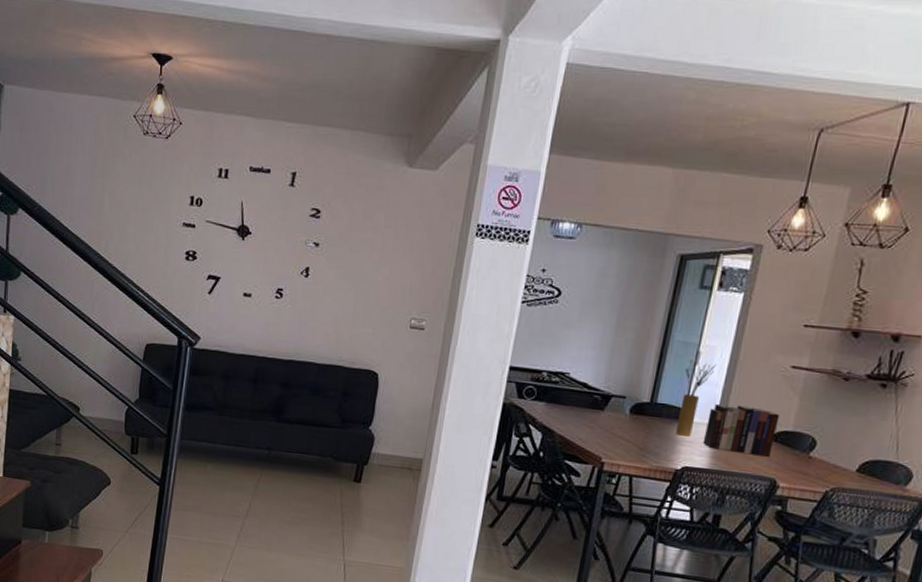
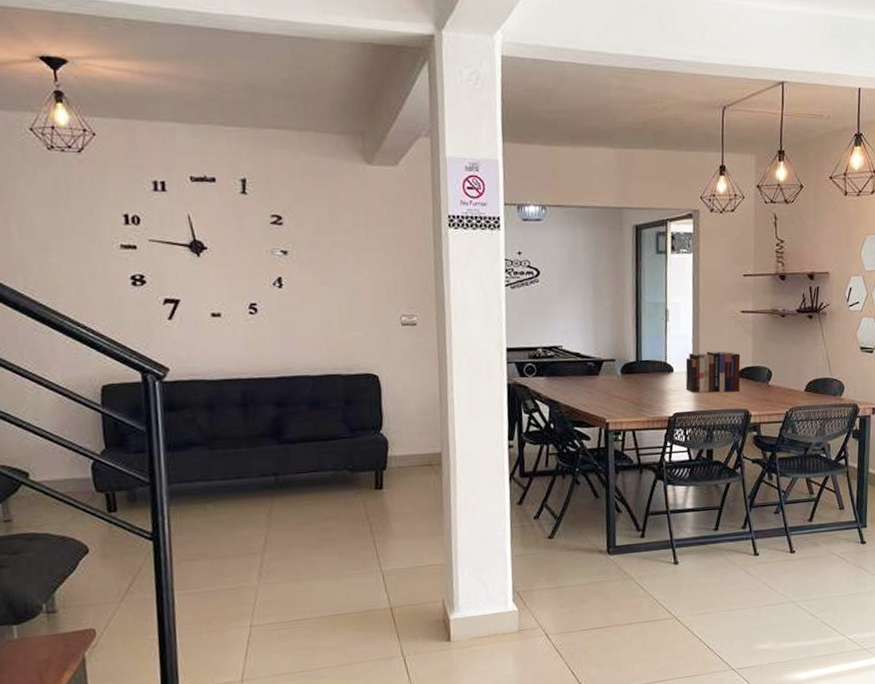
vase: present [676,360,717,438] -> none [660,317,683,387]

